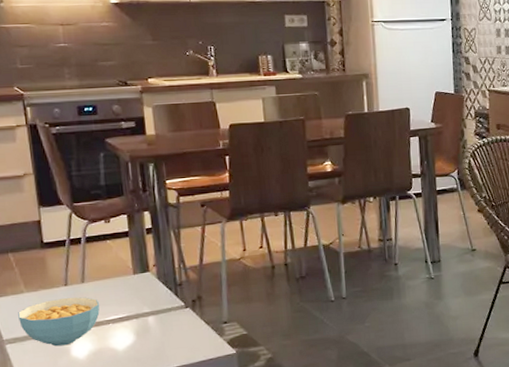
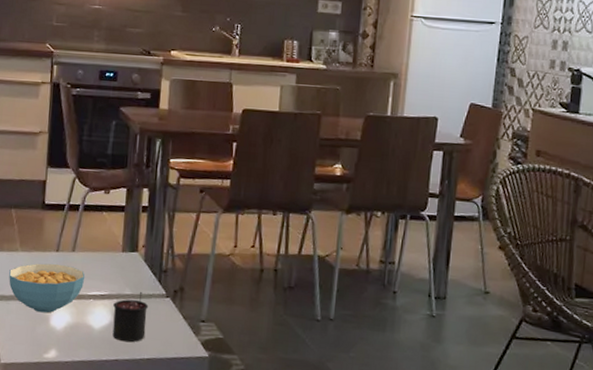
candle: none [134,307,171,357] -> present [112,291,149,342]

